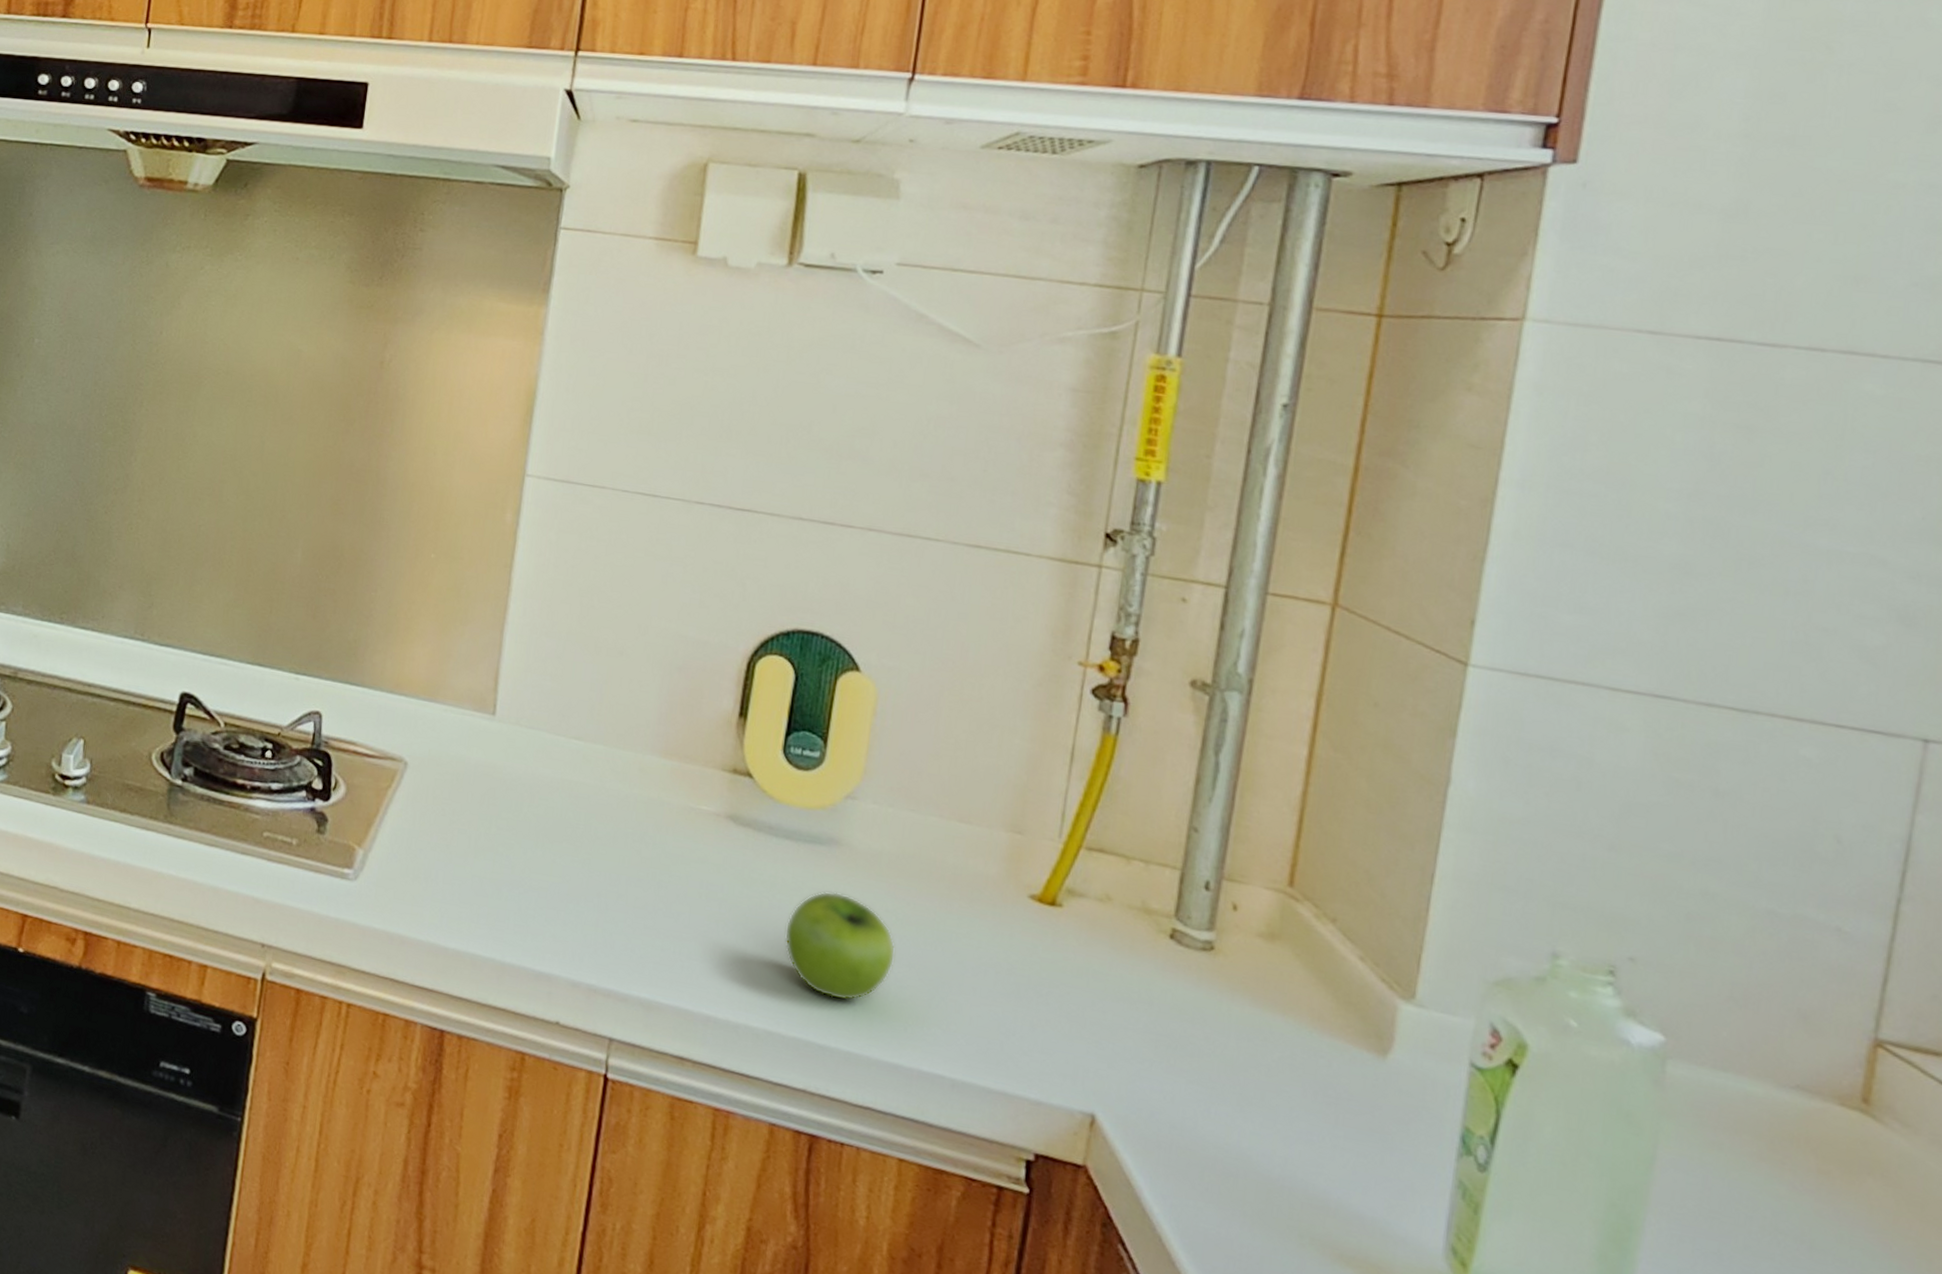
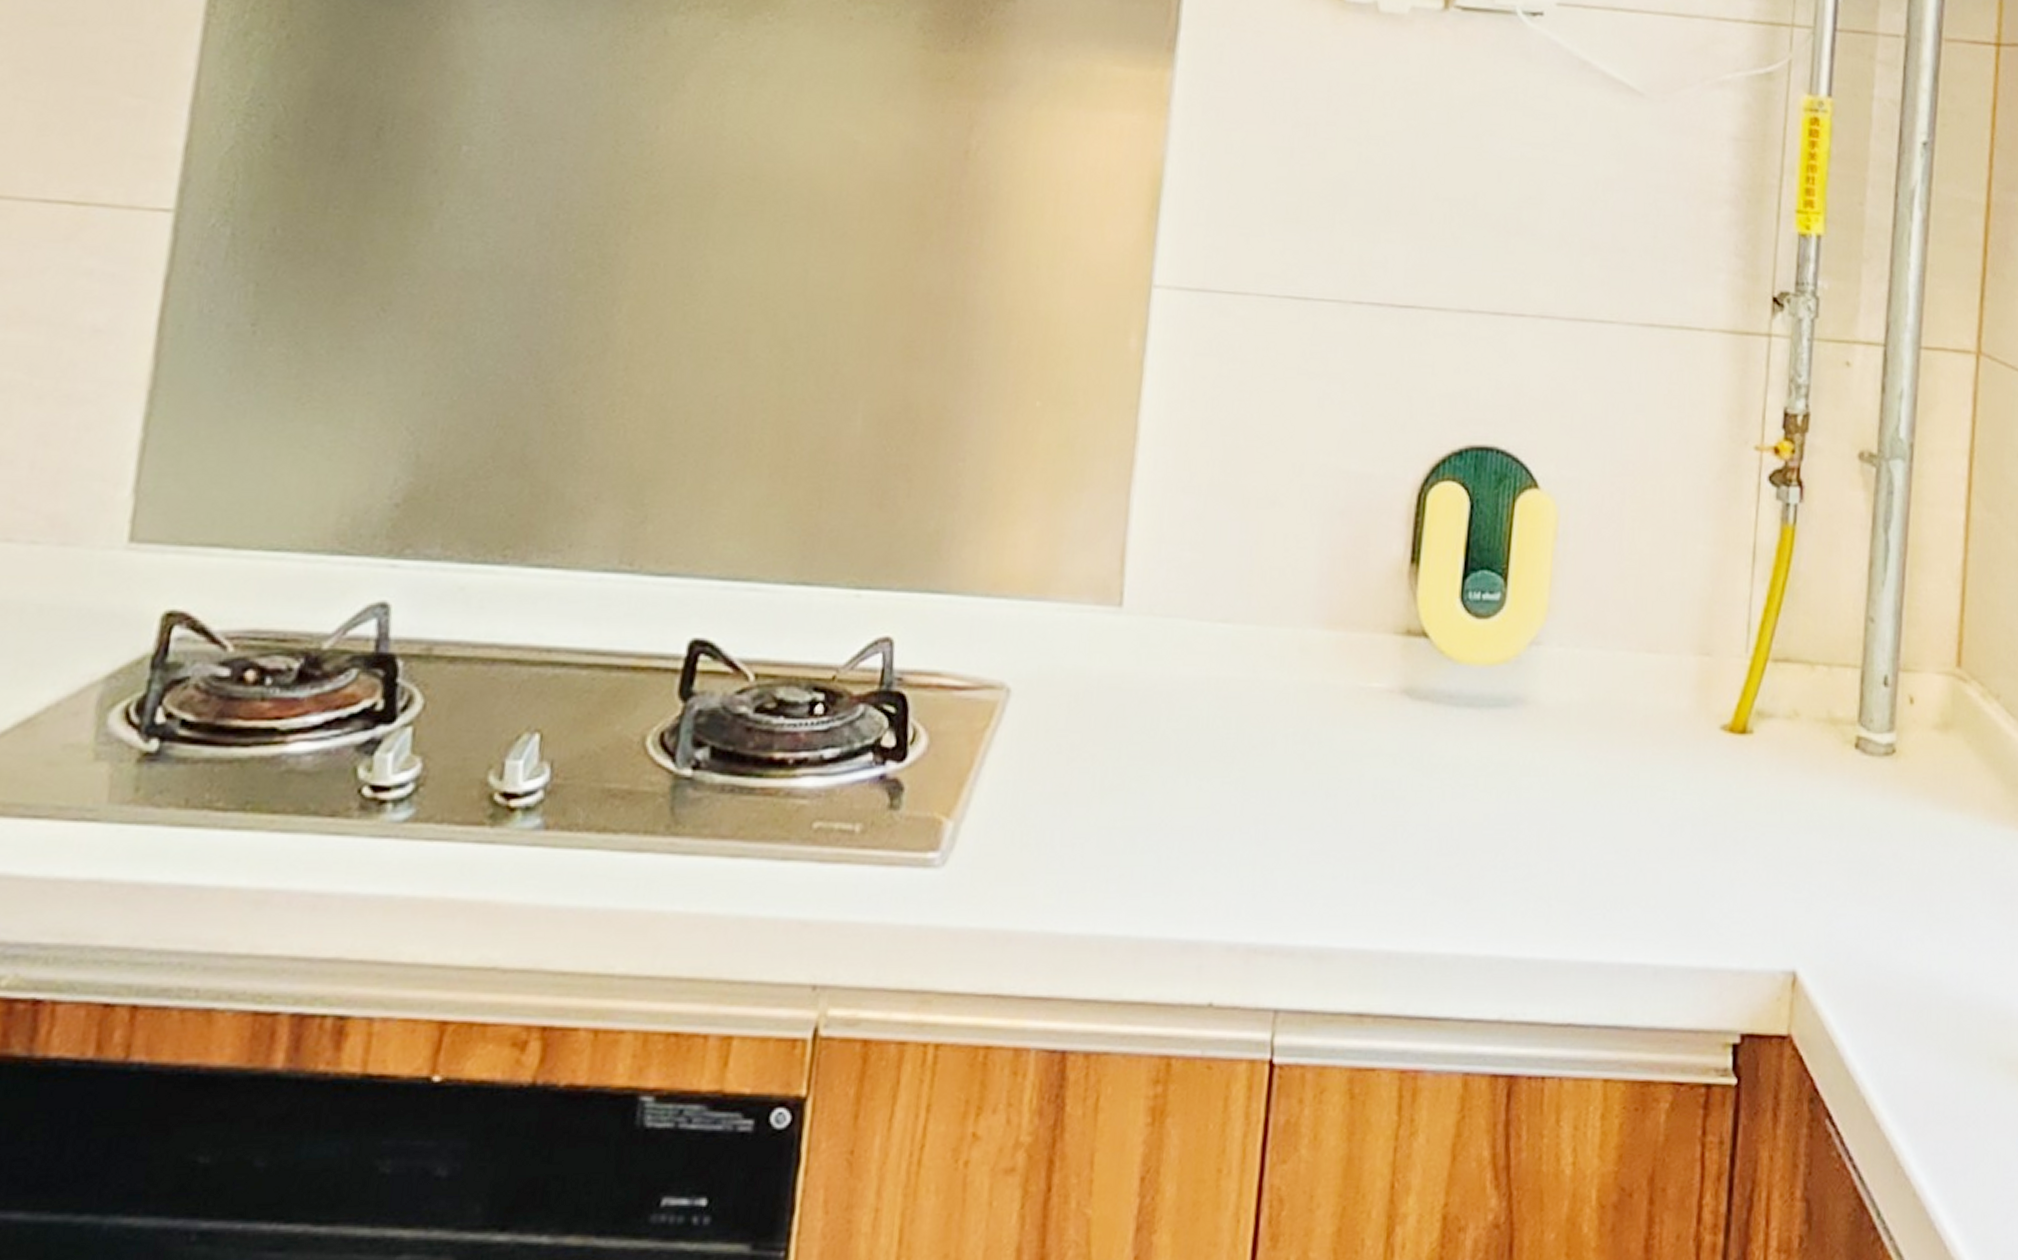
fruit: present [784,891,896,1001] -> none [1470,763,1590,897]

